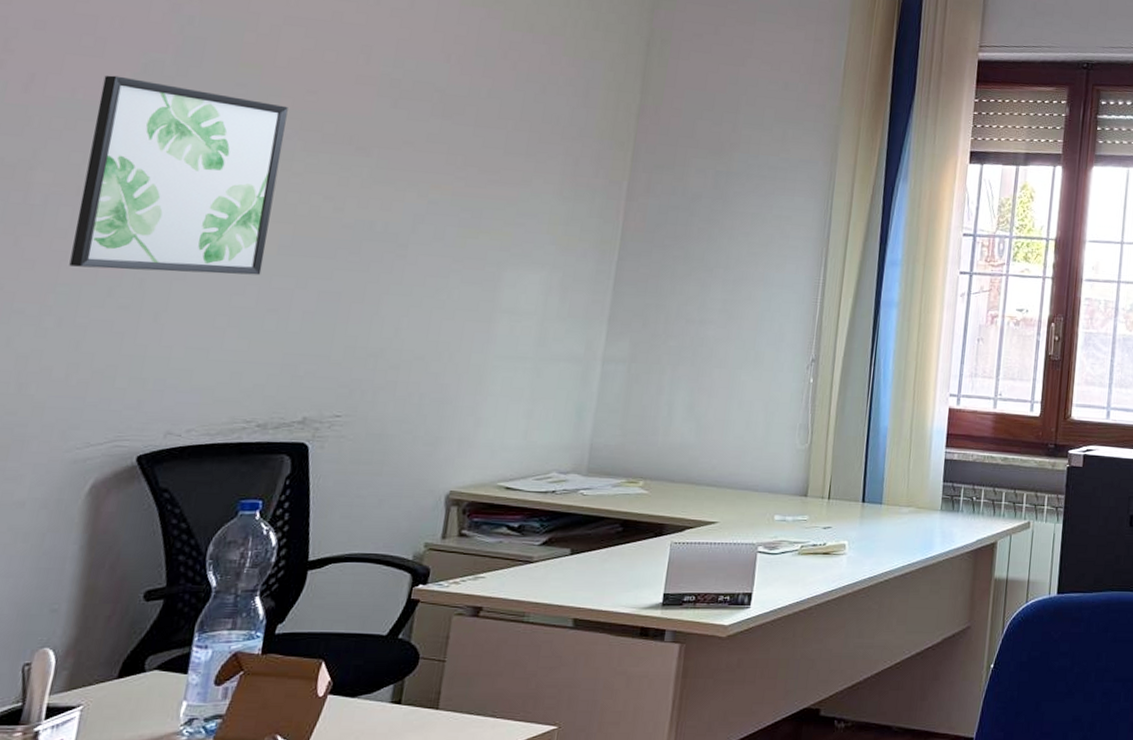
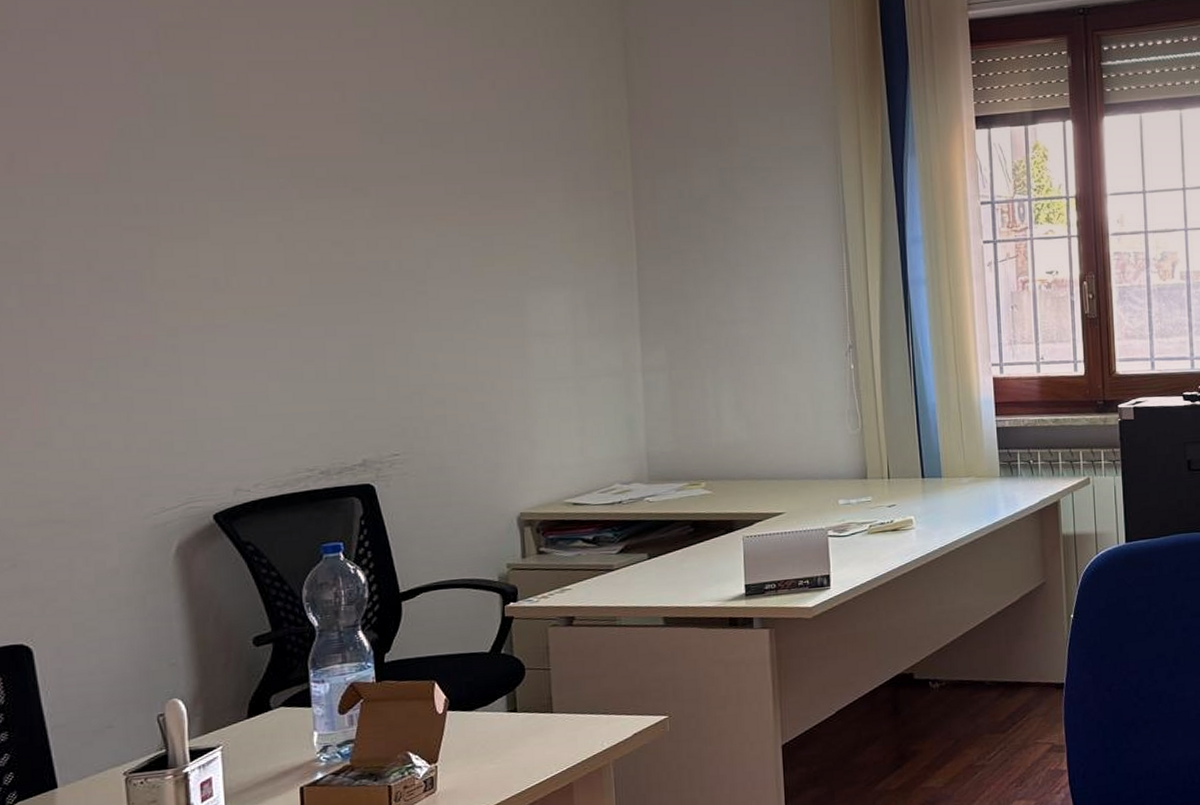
wall art: present [69,75,288,275] -> none [83,145,288,341]

